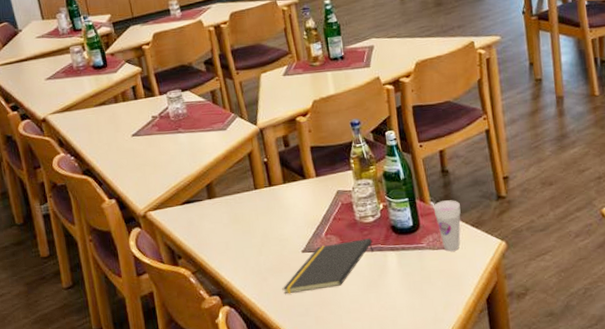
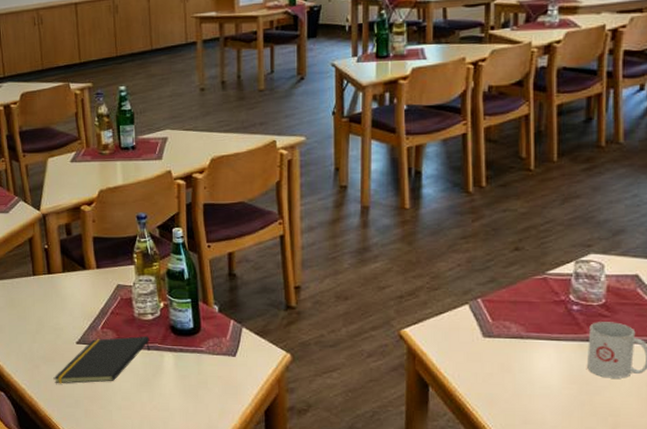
cup: present [433,200,461,252] -> none [216,305,245,358]

